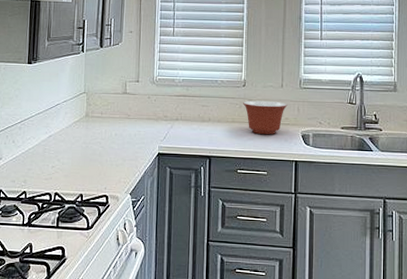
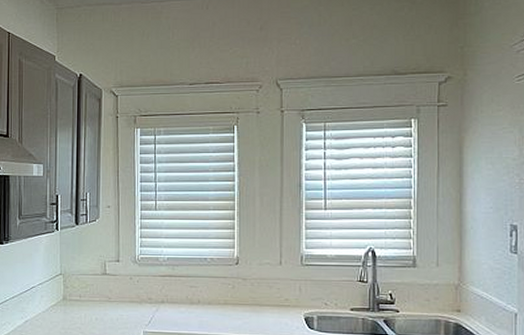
mixing bowl: present [243,100,288,134] -> none [236,280,288,317]

